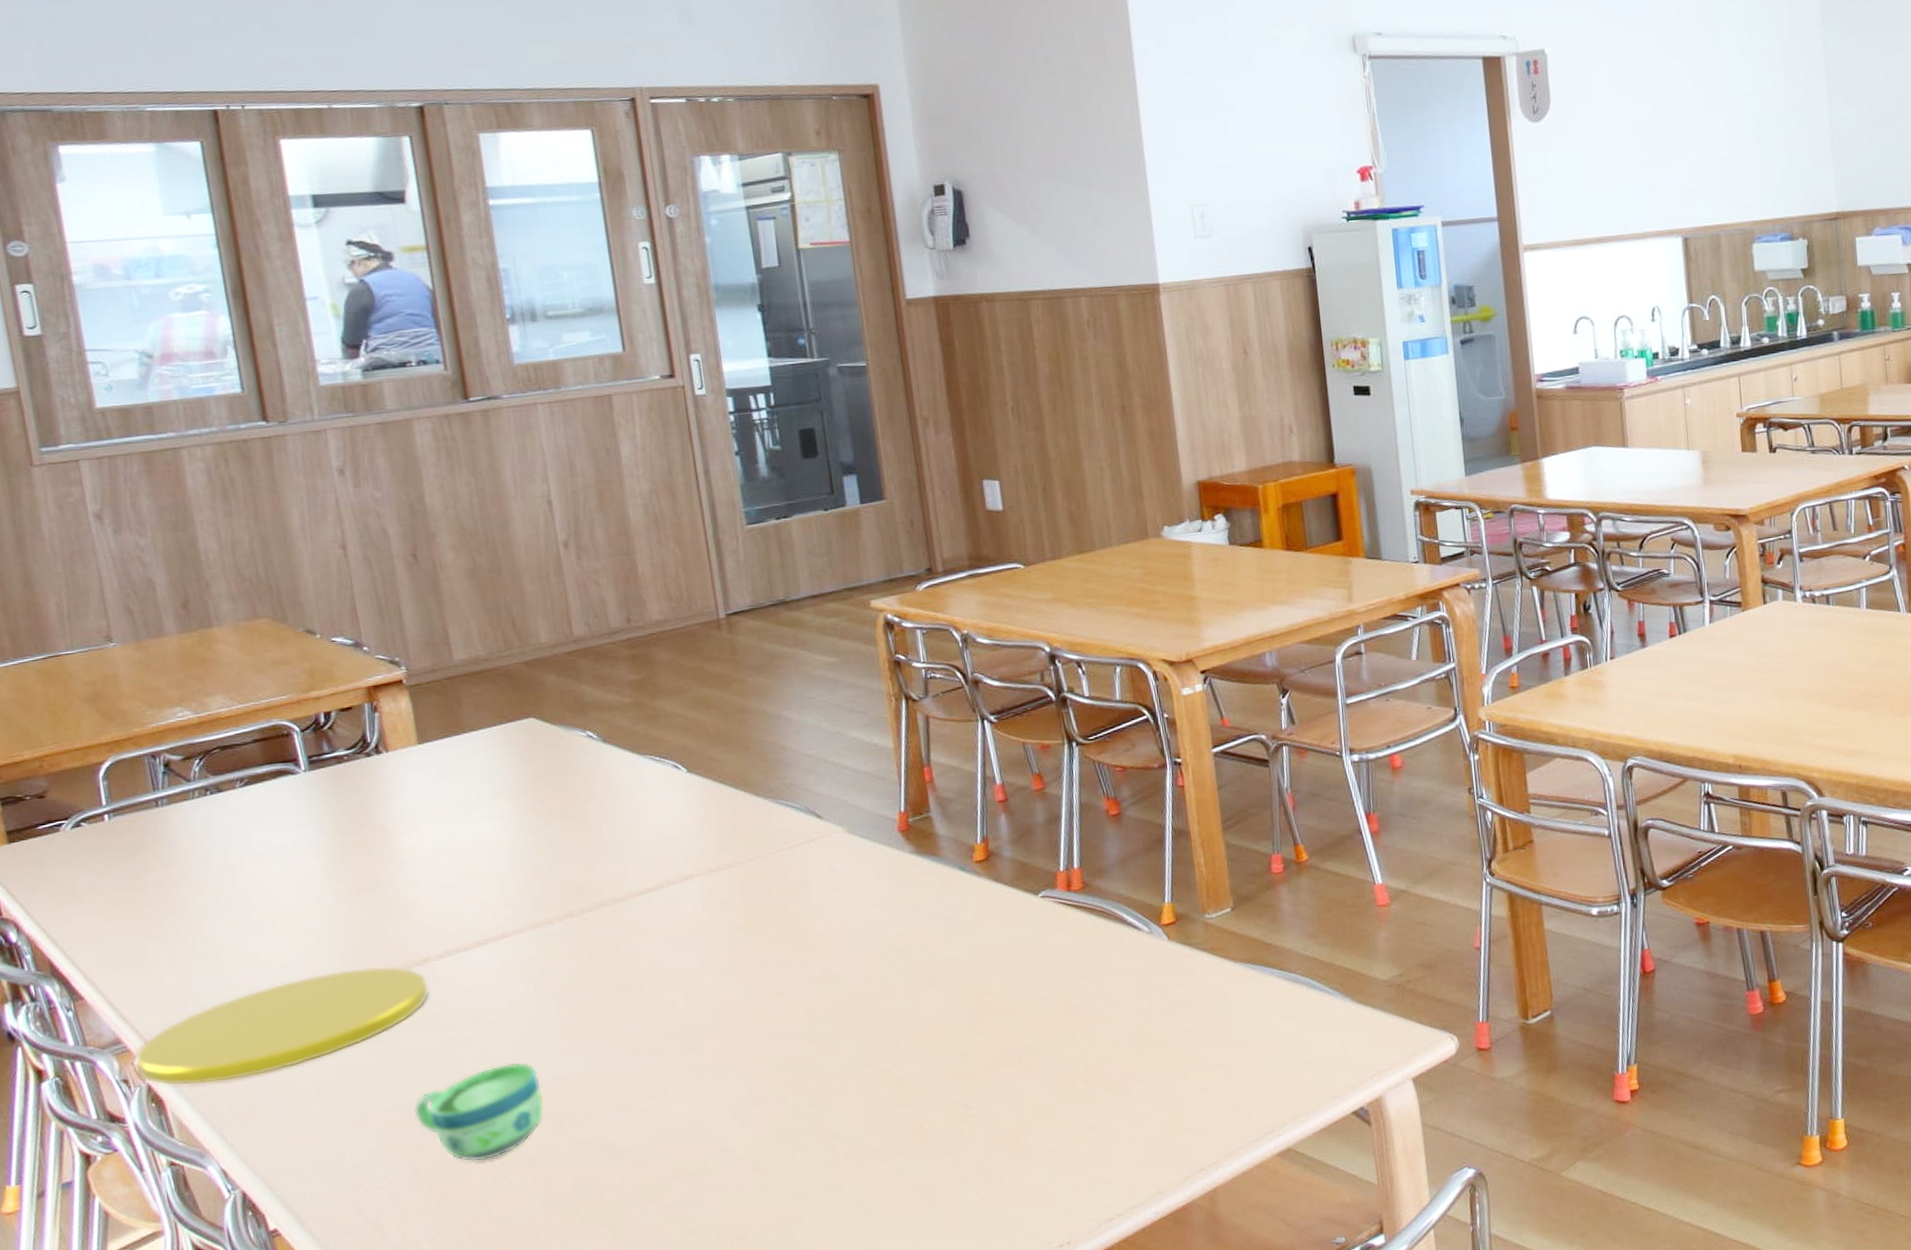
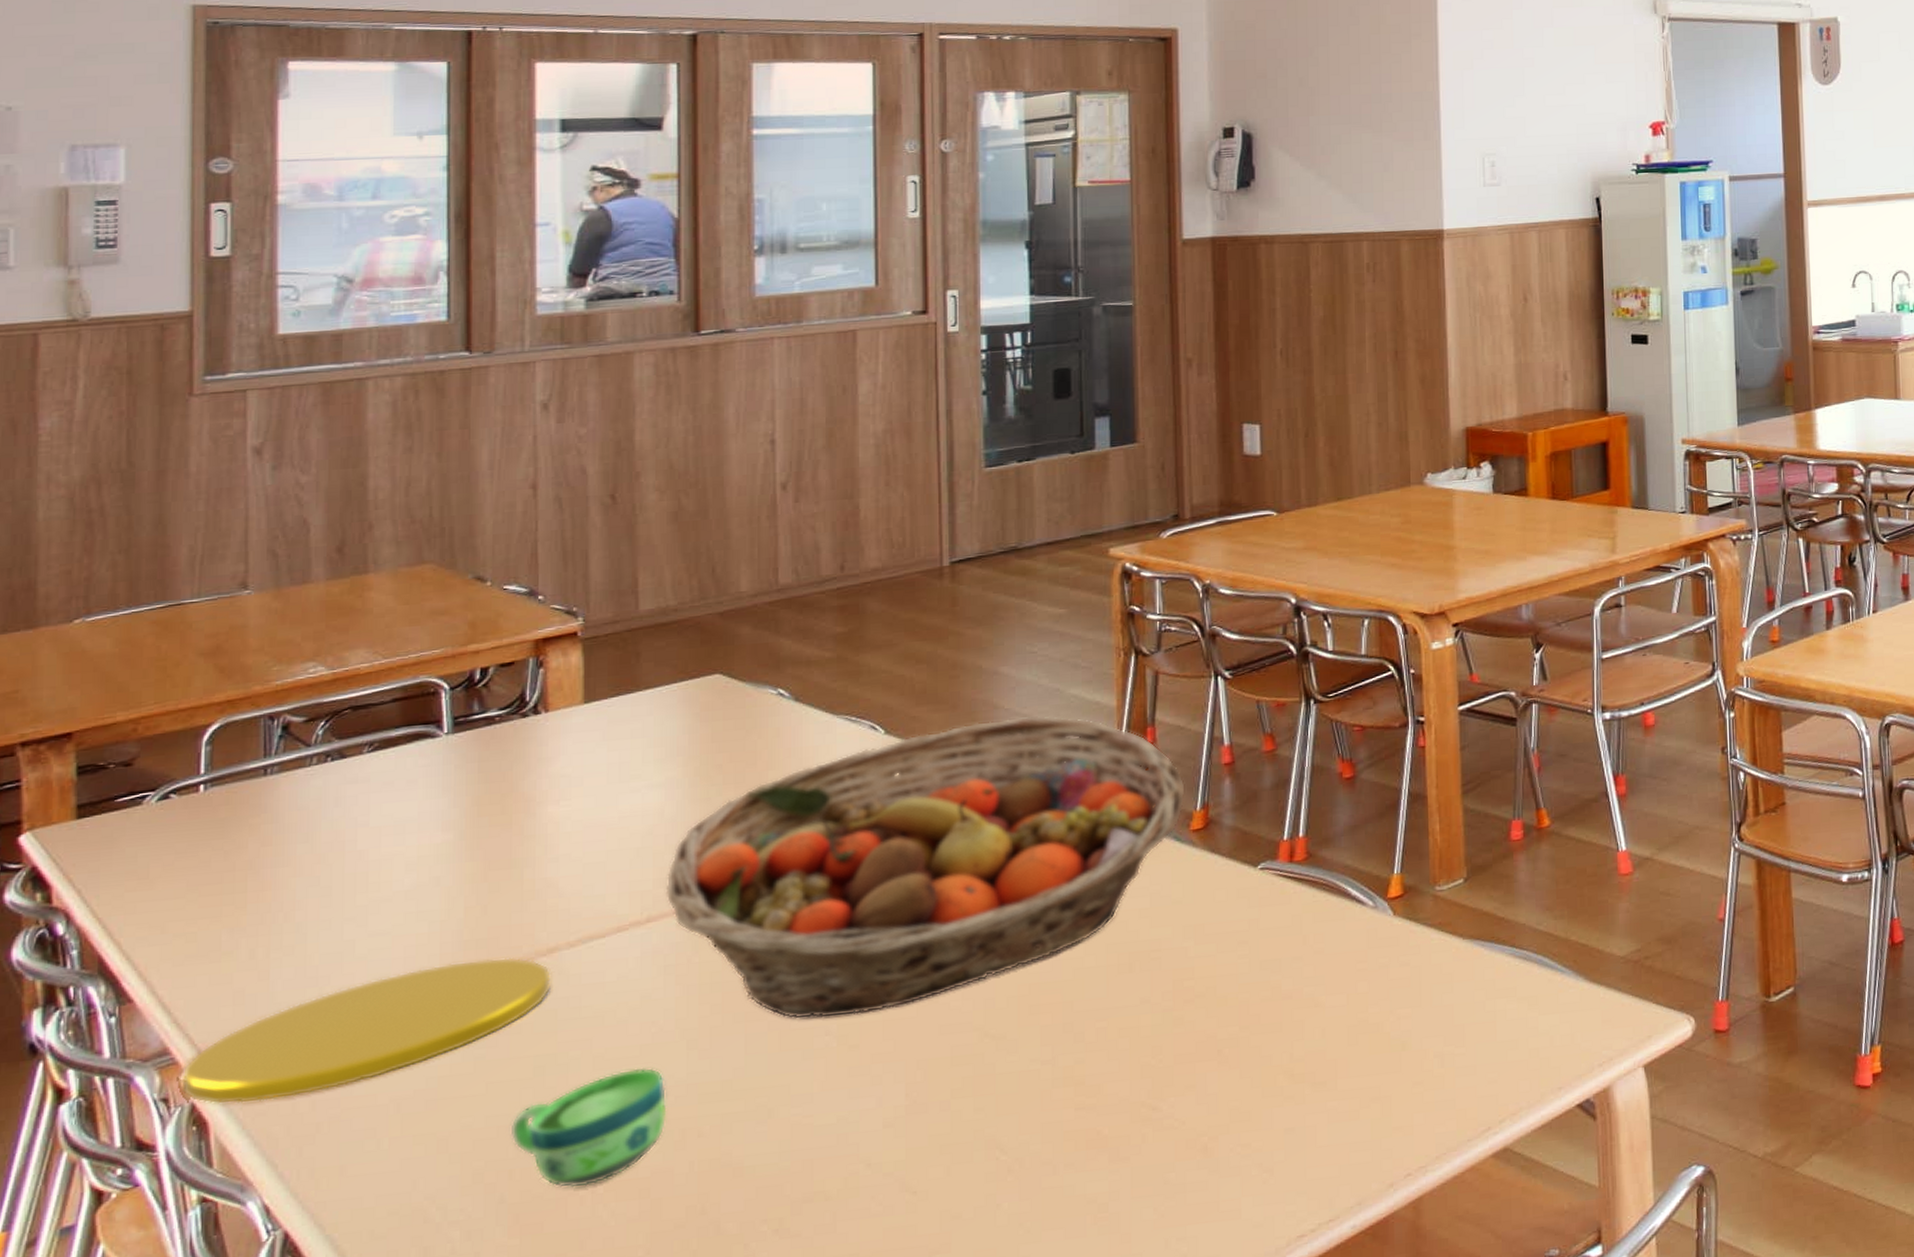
fruit basket: none [513,756,966,1024] -> present [665,715,1187,1020]

